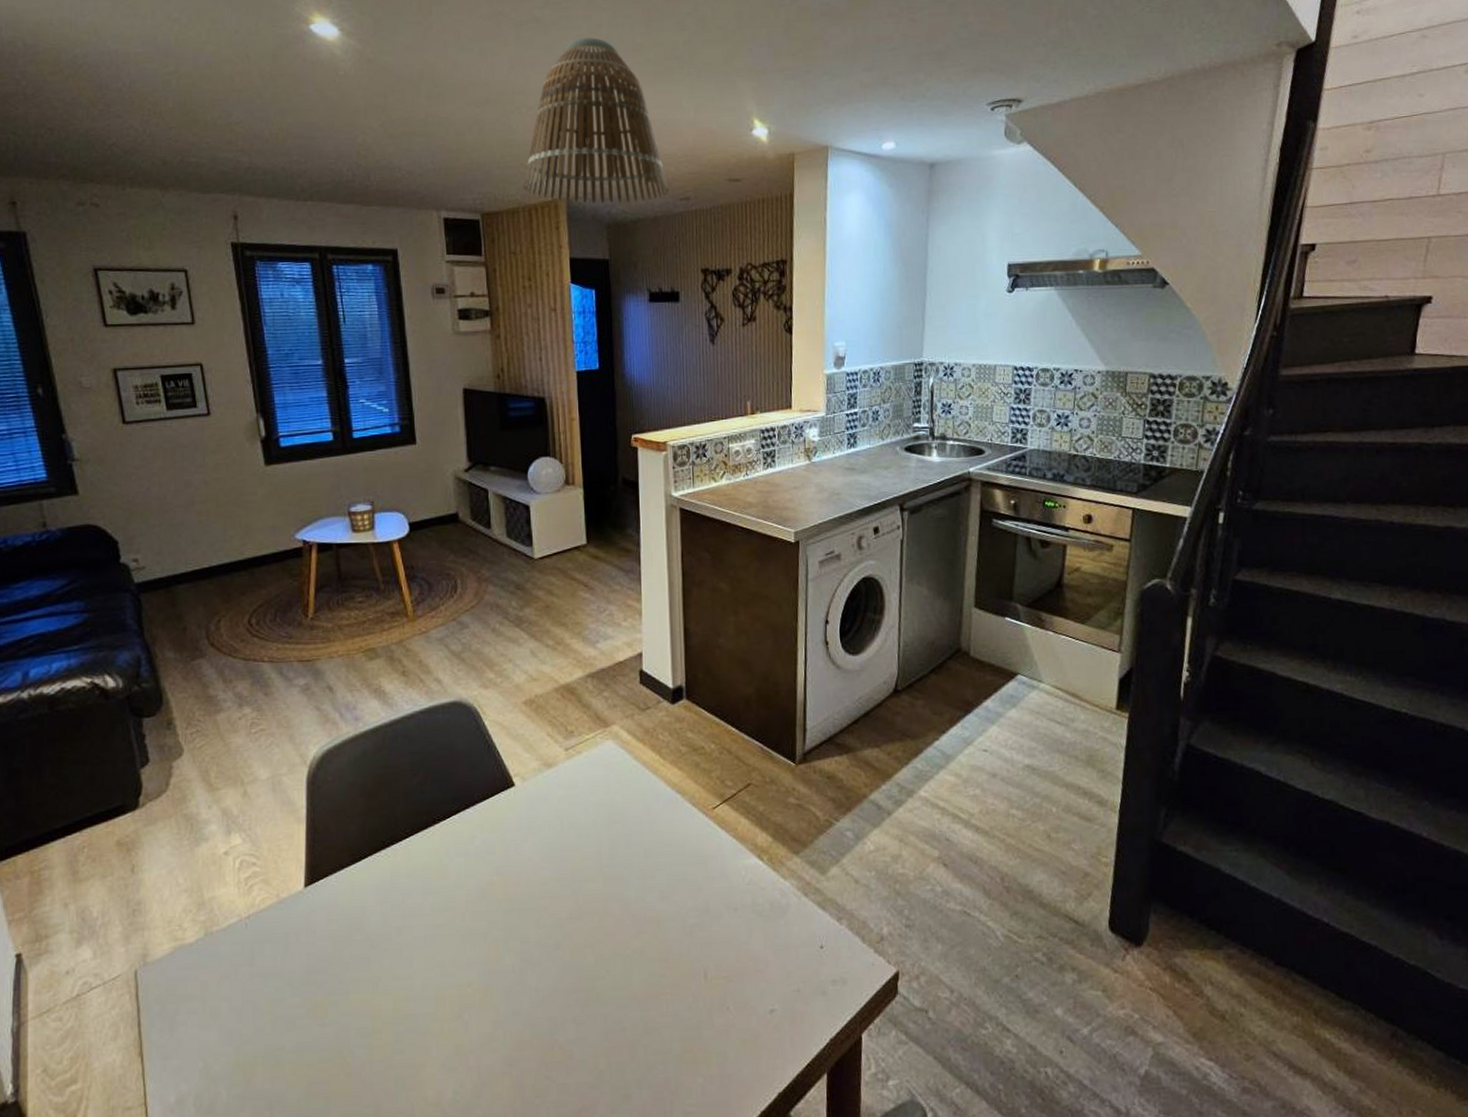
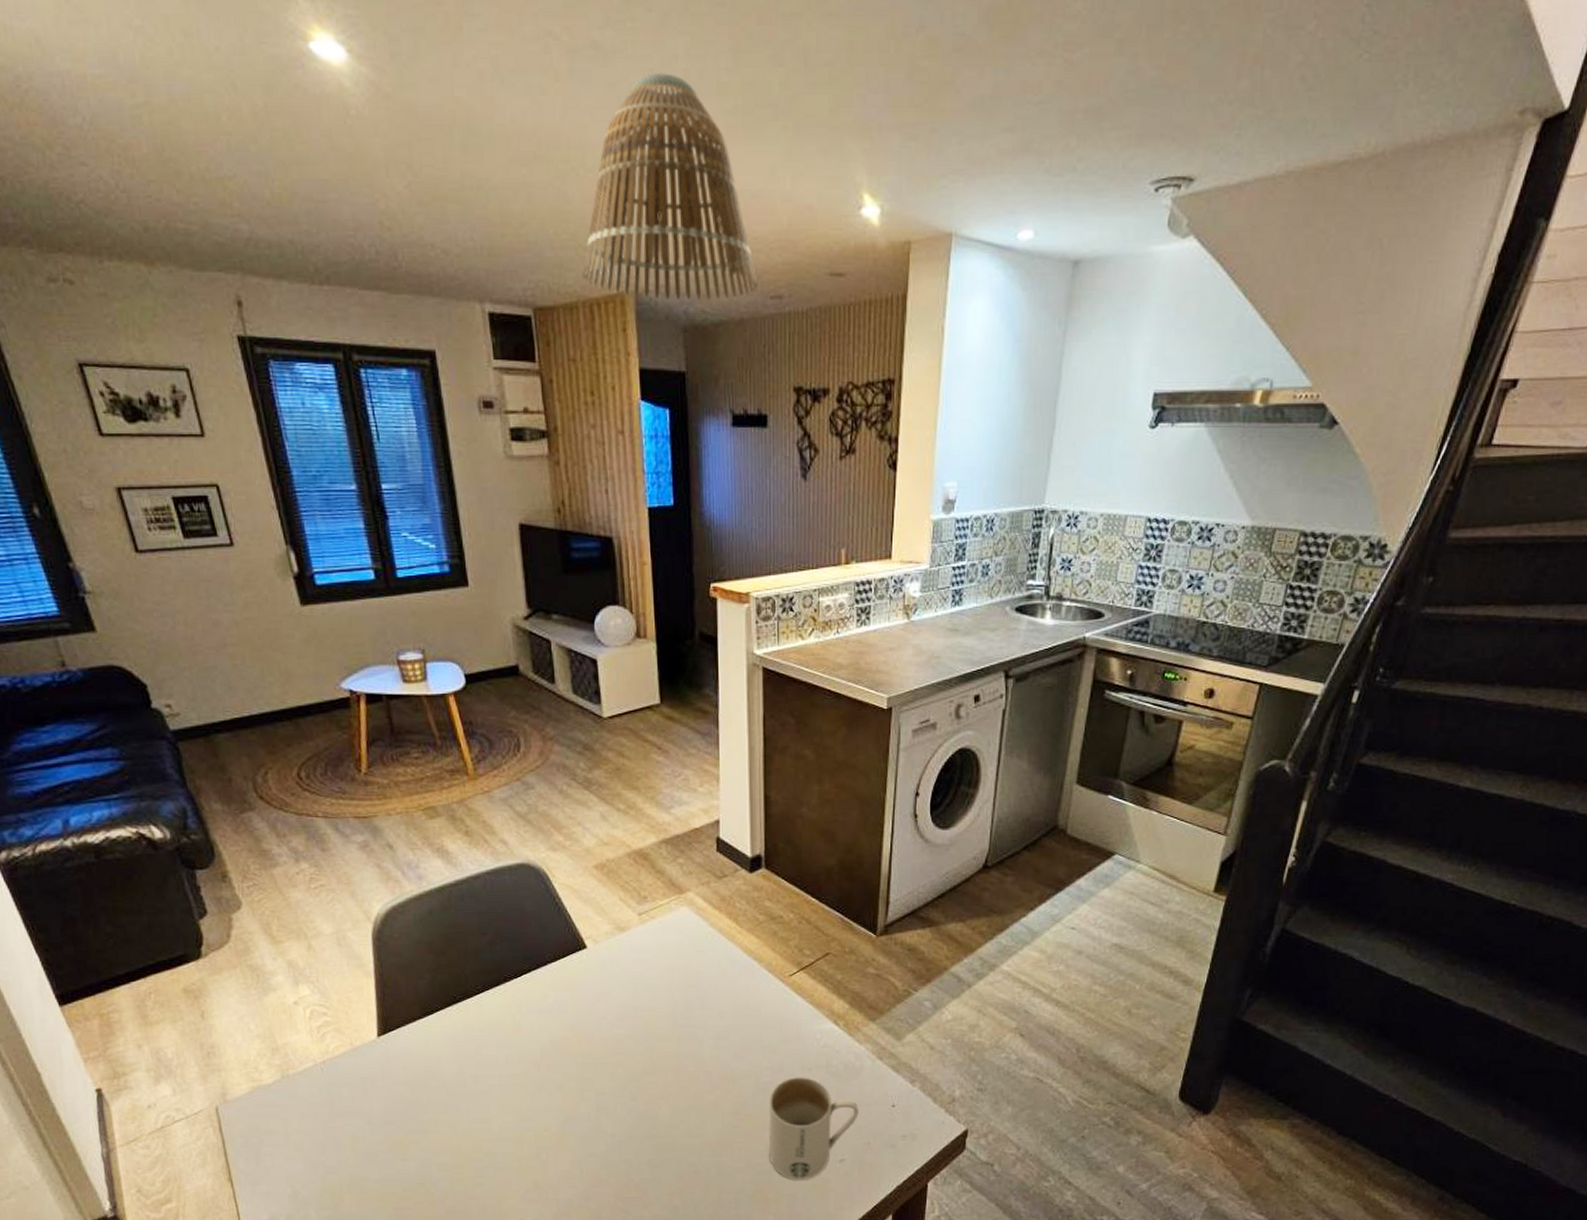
mug: none [696,917,787,1036] -> present [769,1077,859,1180]

